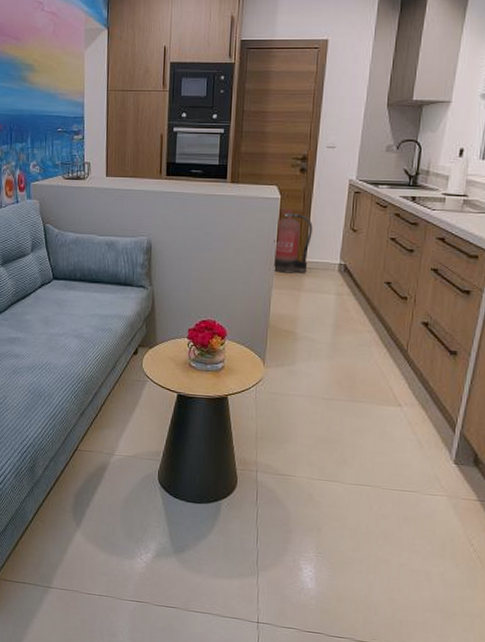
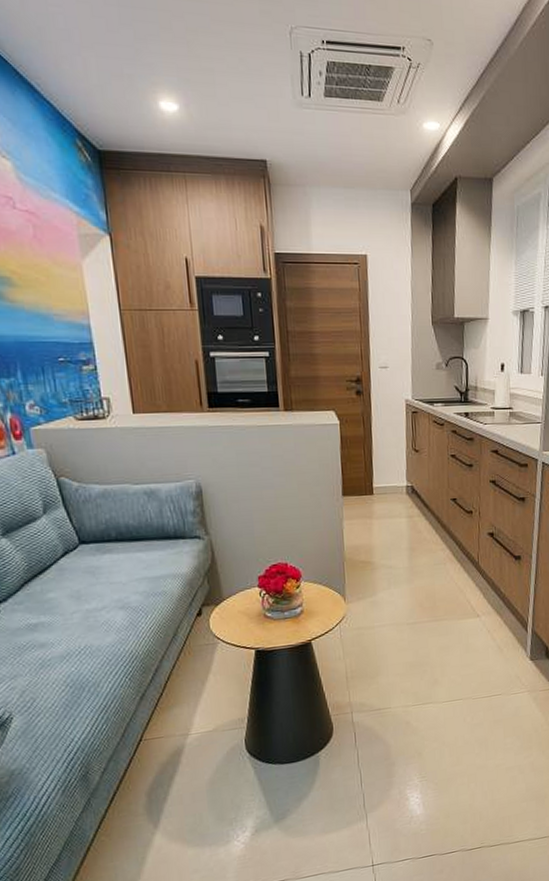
fire extinguisher: present [272,207,313,273] -> none [338,433,377,502]

